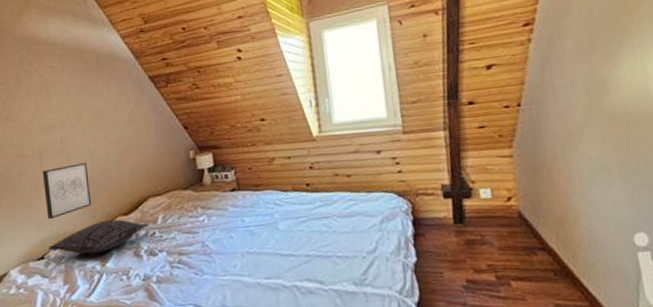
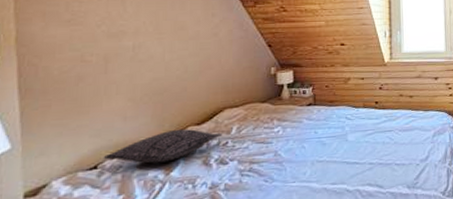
wall art: present [42,163,92,220] -> none [106,72,162,128]

